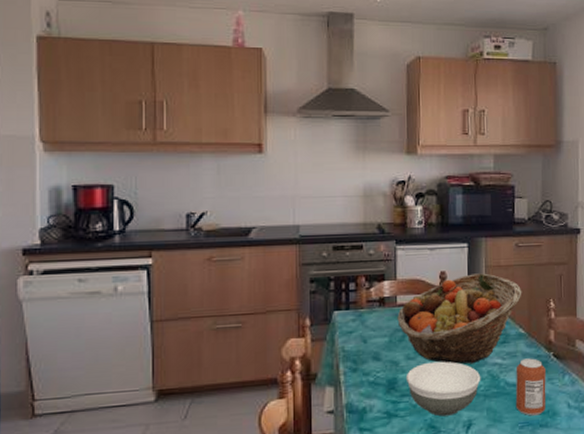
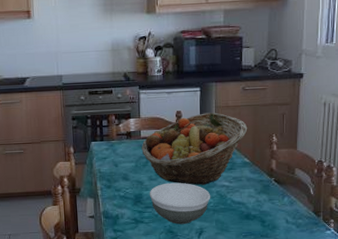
can: present [515,358,546,416] -> none [240,182,267,228]

